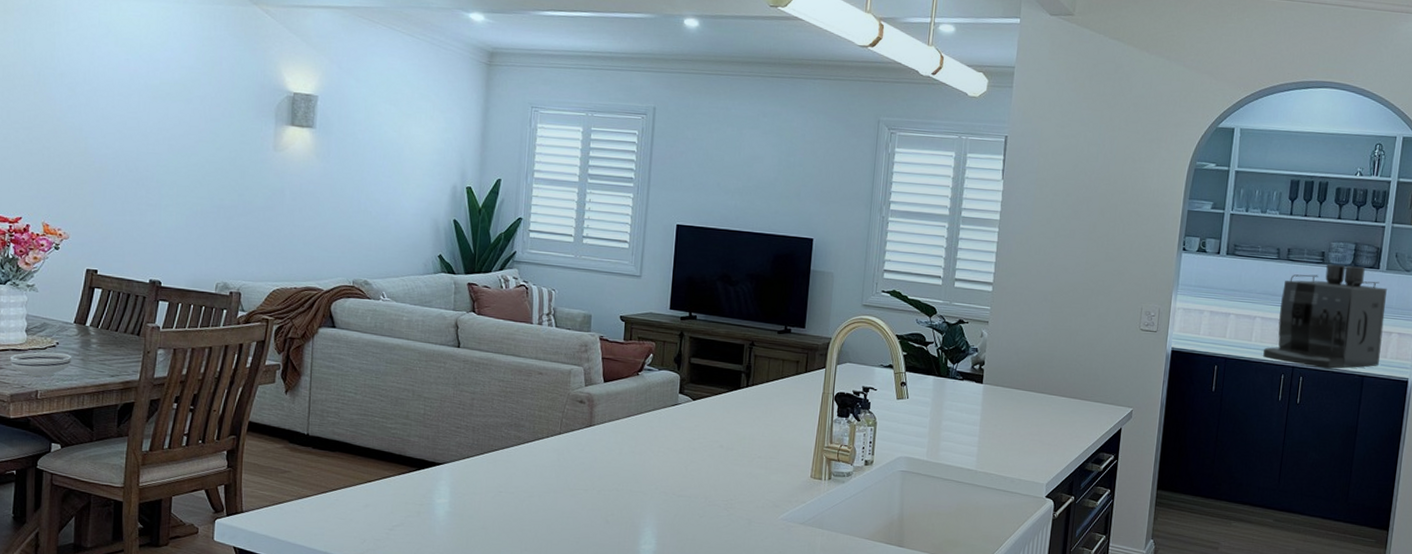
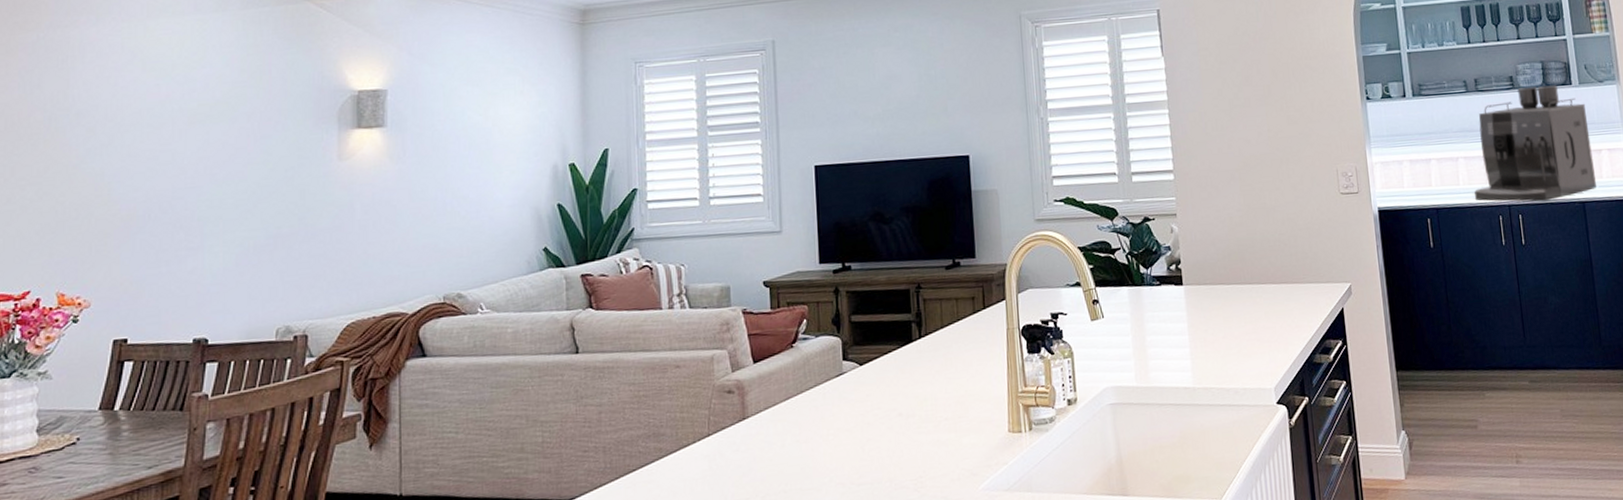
bowl: present [10,352,72,377] -> none [17,450,98,487]

